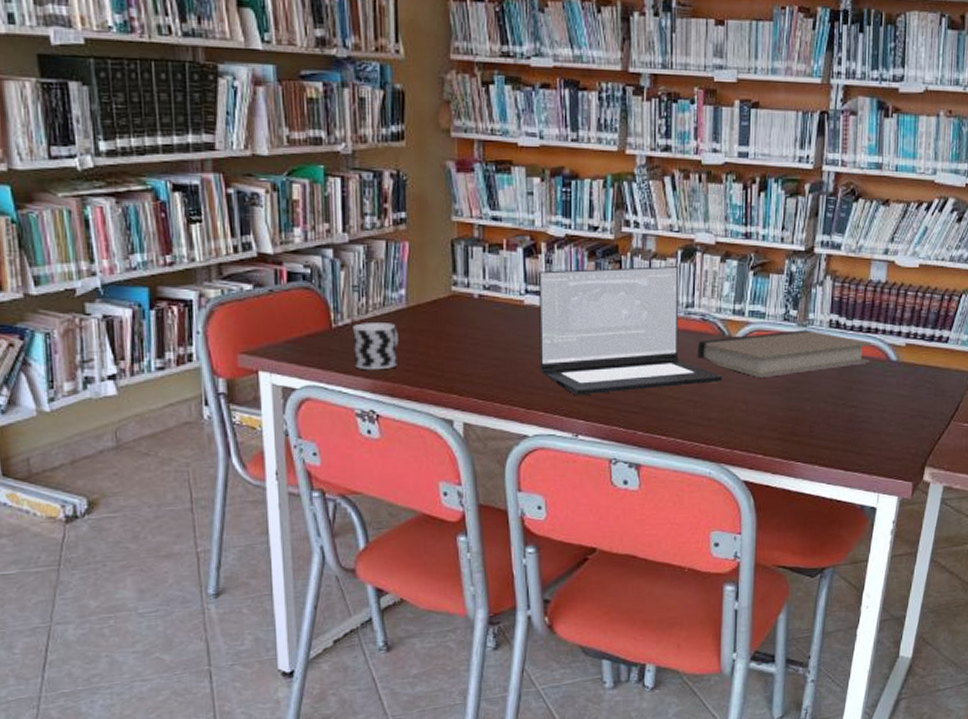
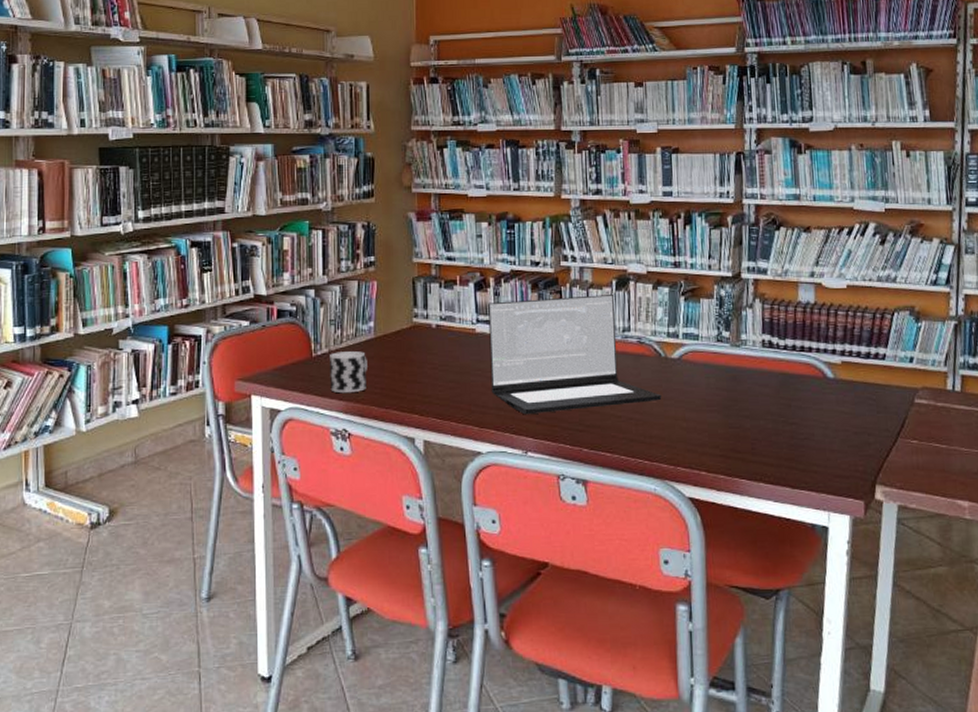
book: present [697,329,871,377] -> none [635,349,807,396]

